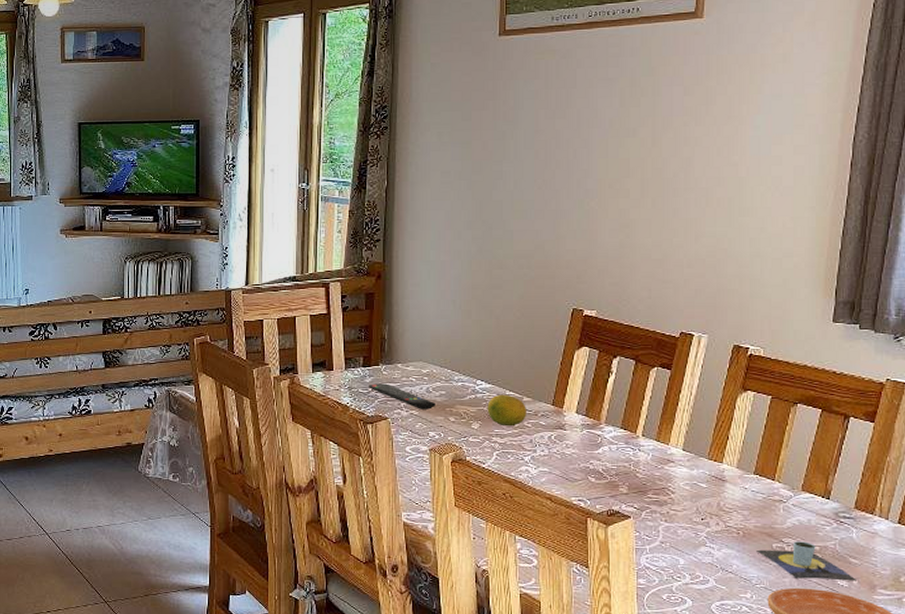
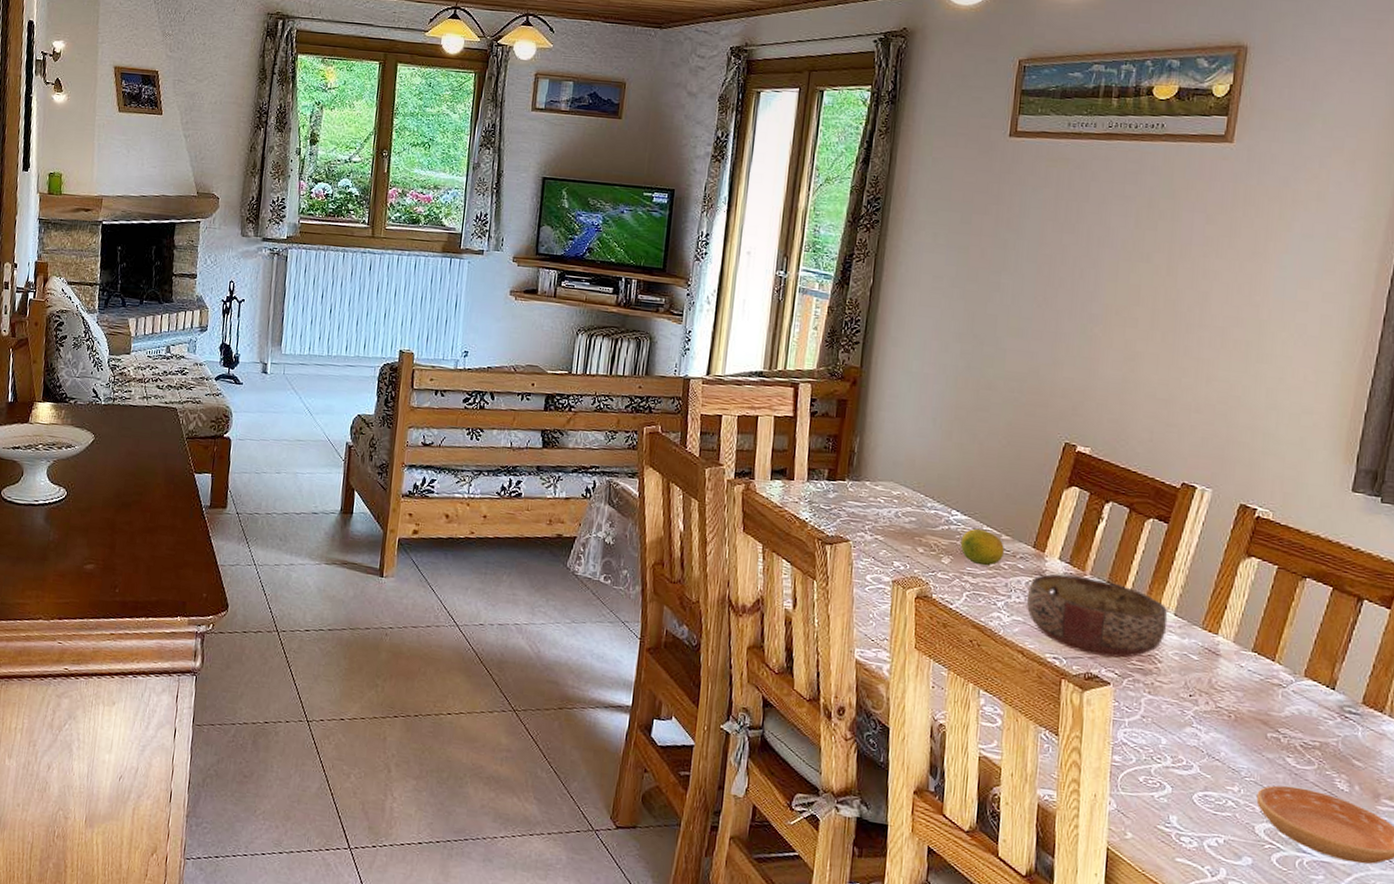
remote control: present [369,383,435,410] -> none [831,500,904,536]
bowl: none [550,426,677,494] -> present [1026,573,1168,658]
mug: present [756,541,858,581] -> none [1248,733,1360,787]

